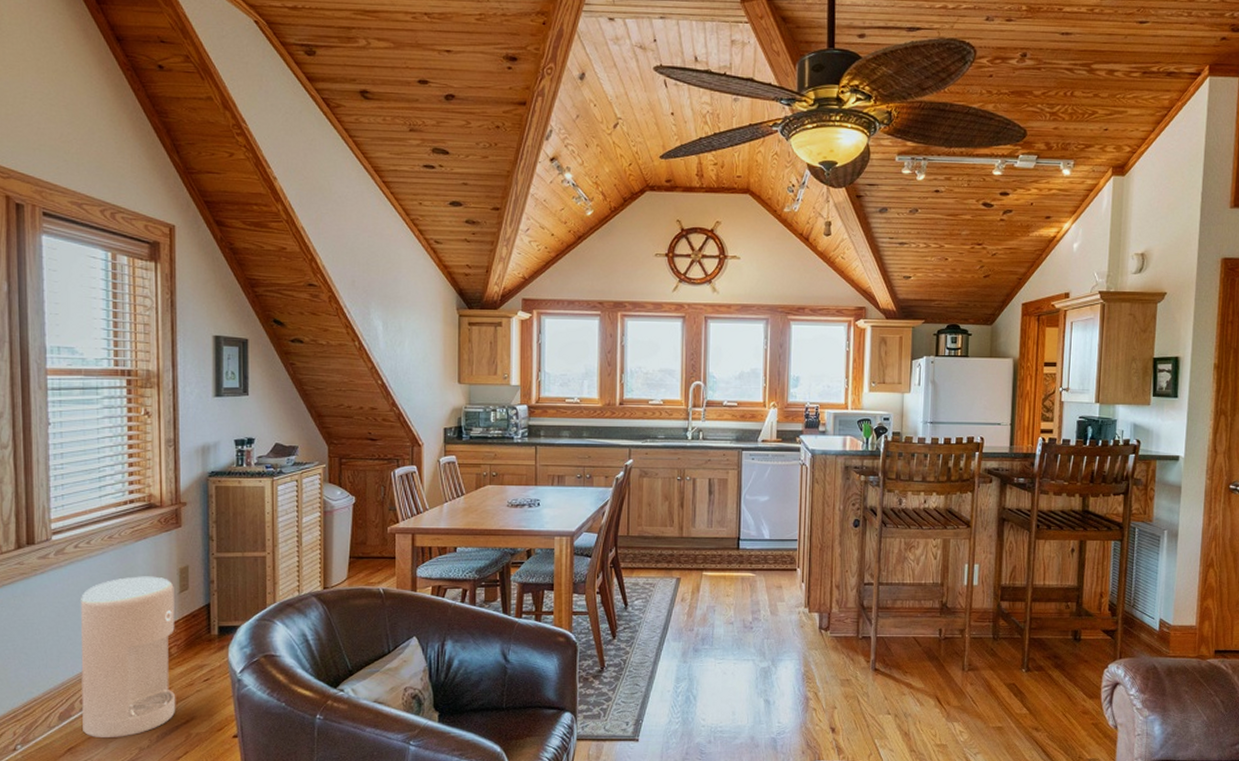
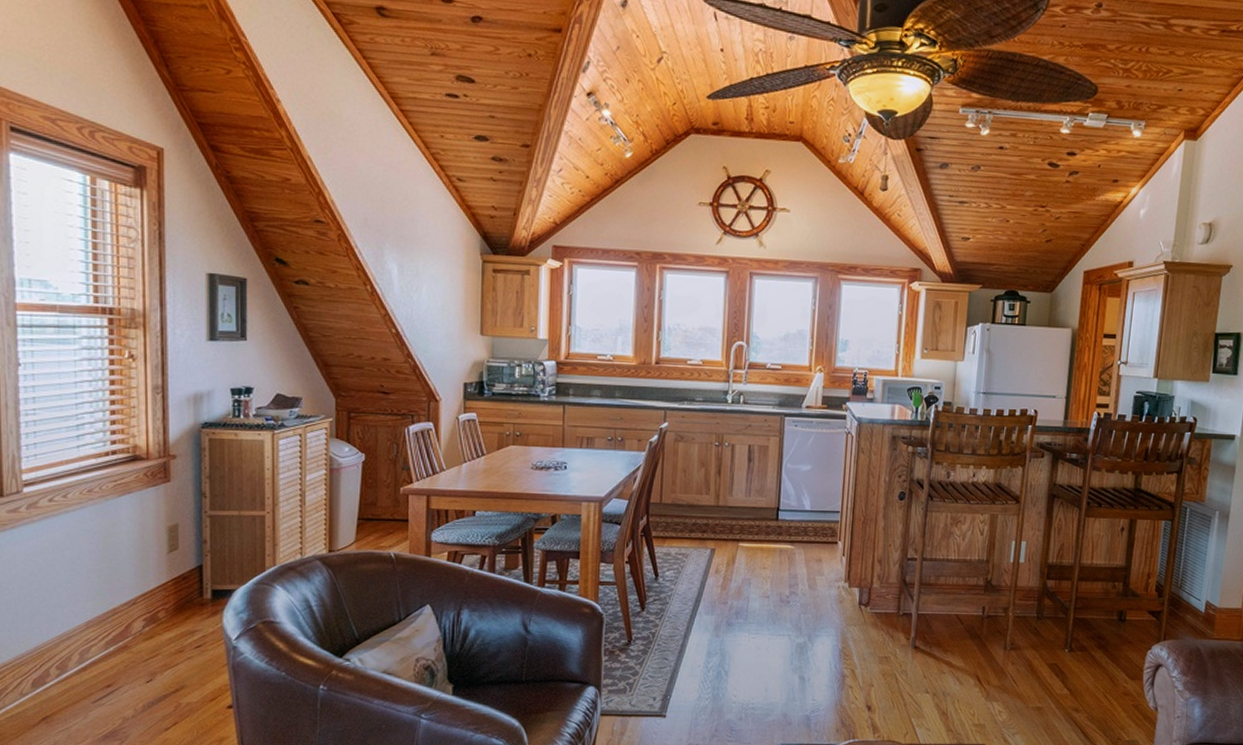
air purifier: present [80,576,176,739] -> none [56,534,164,707]

